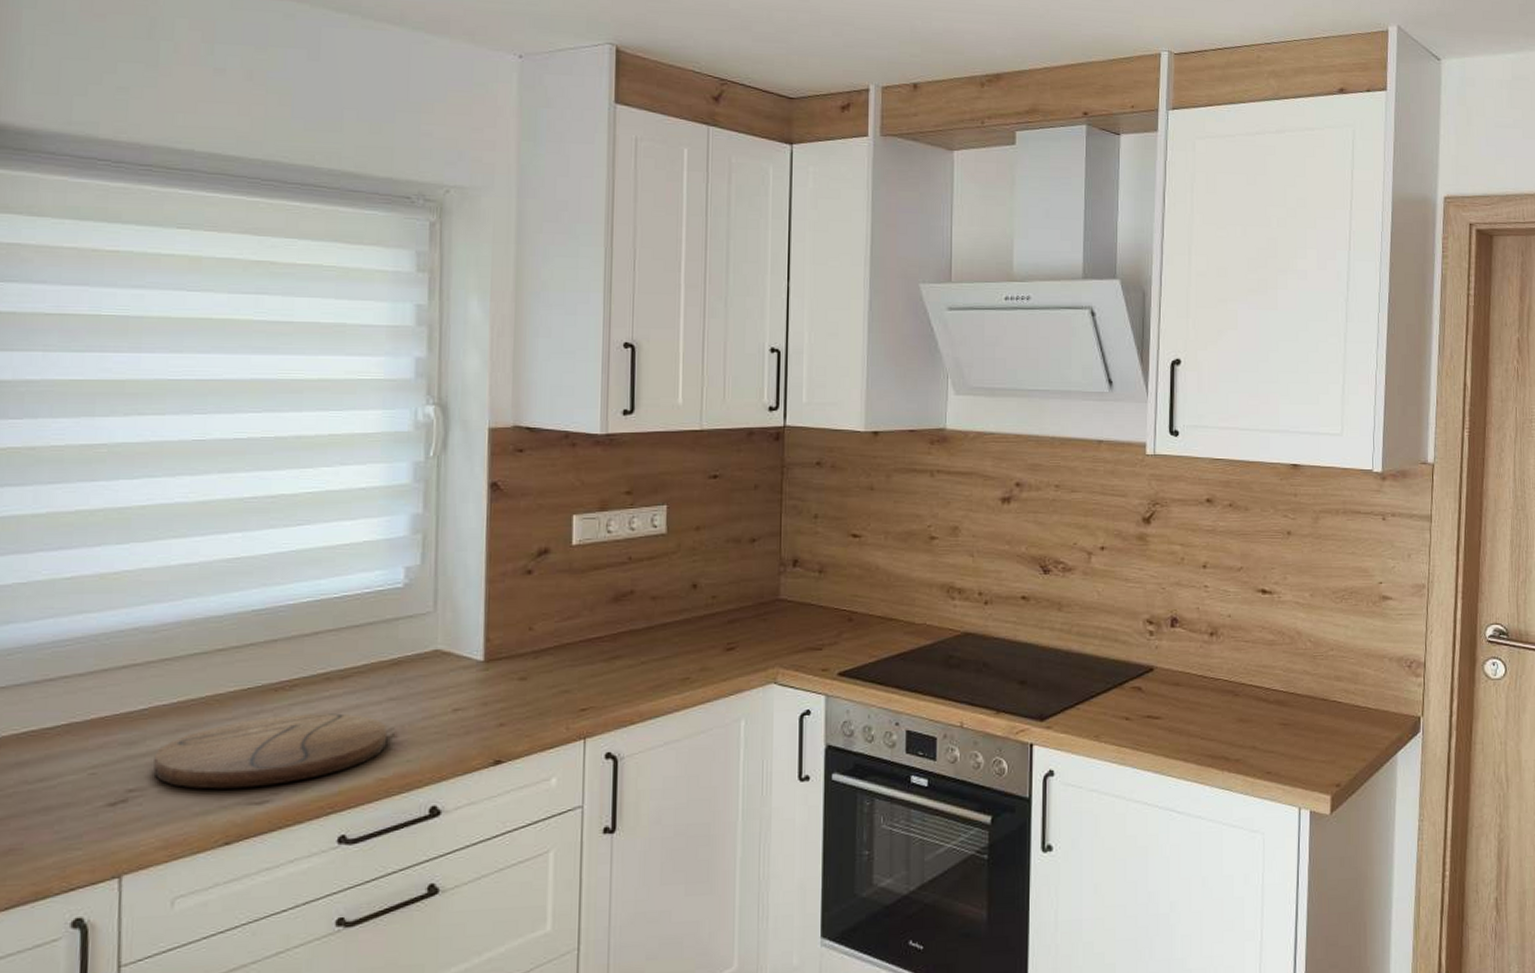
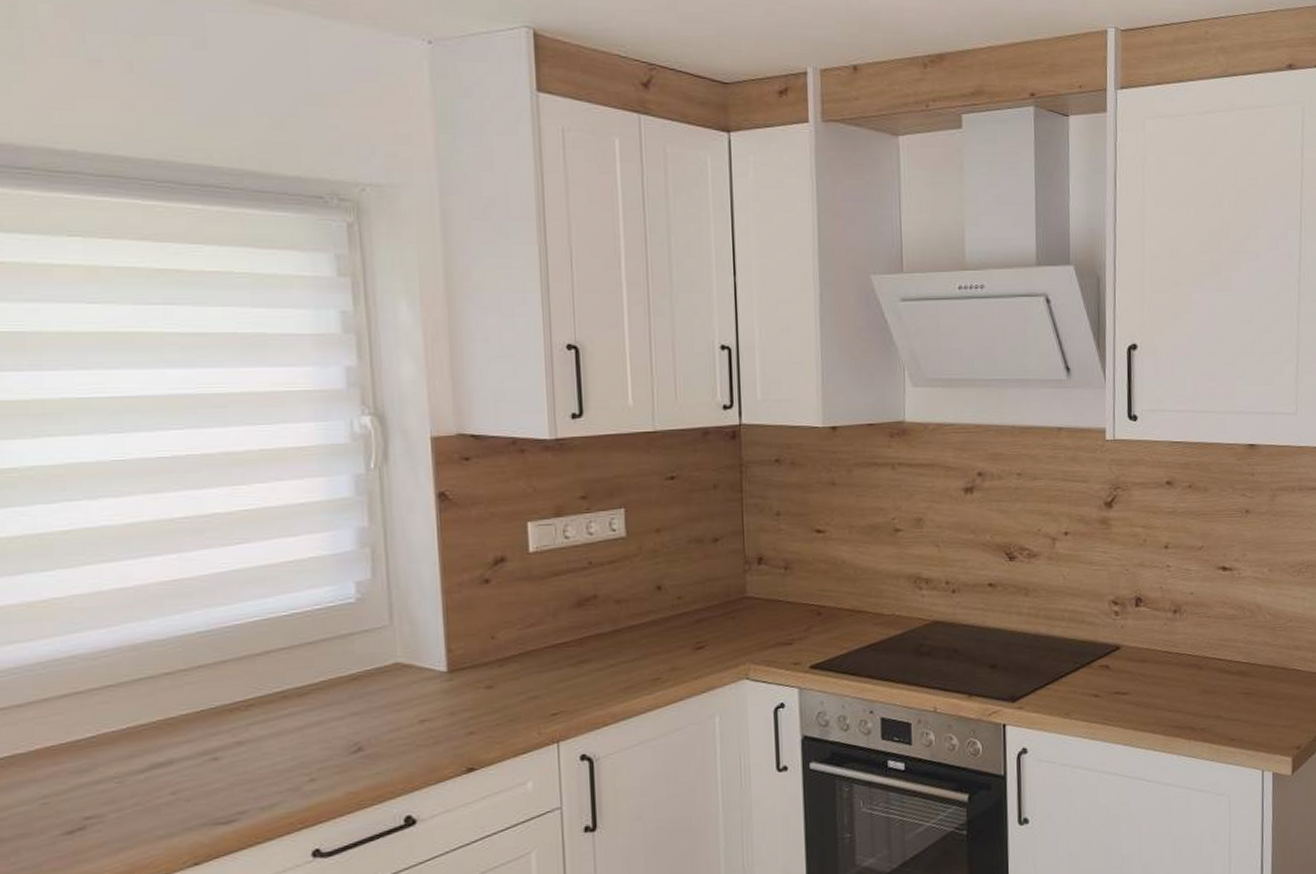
cutting board: present [153,713,388,789] -> none [109,730,354,813]

